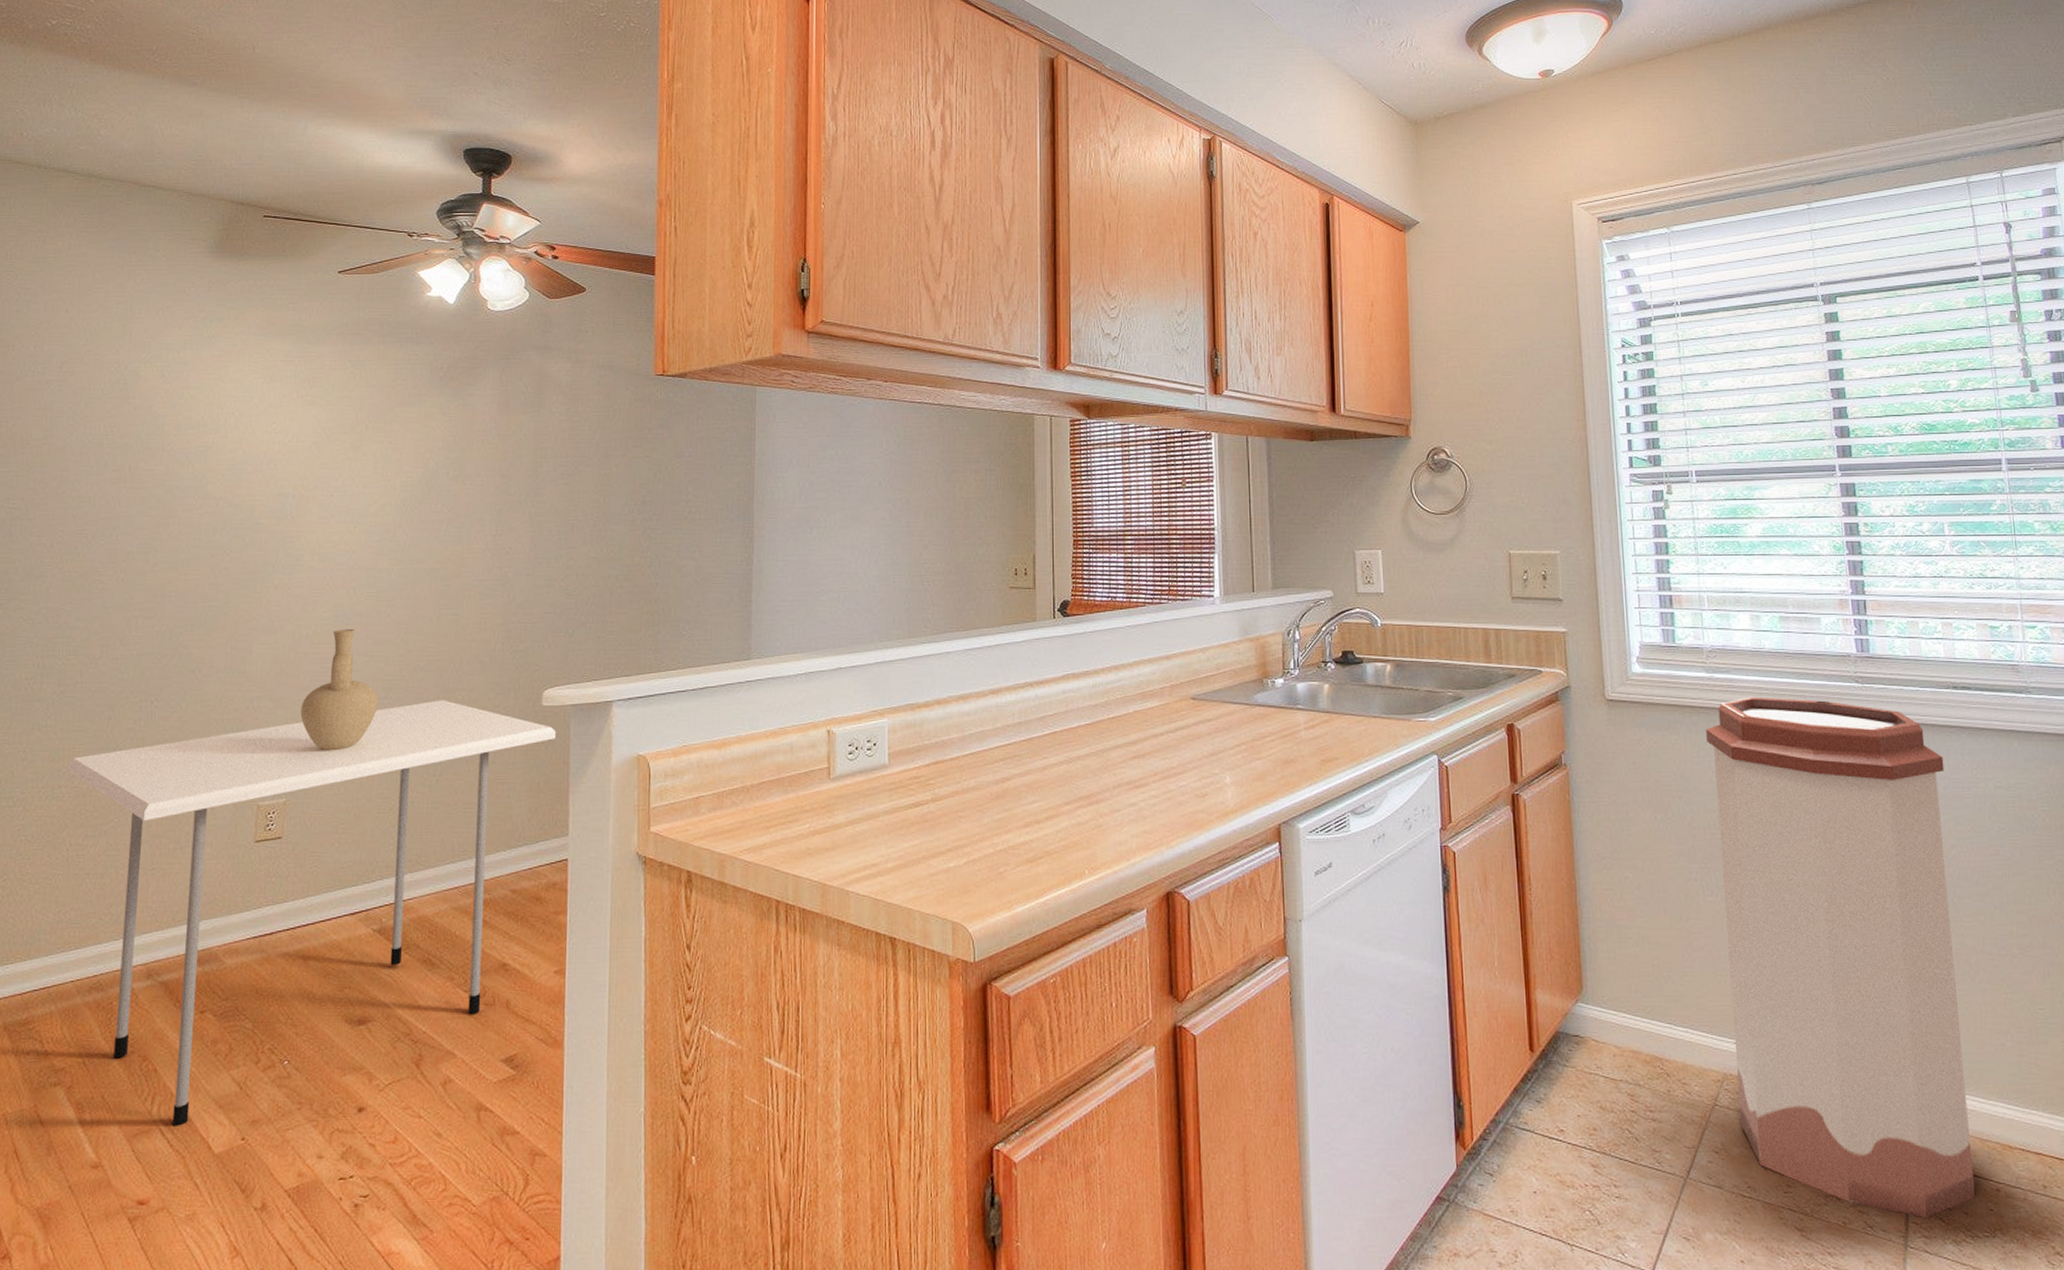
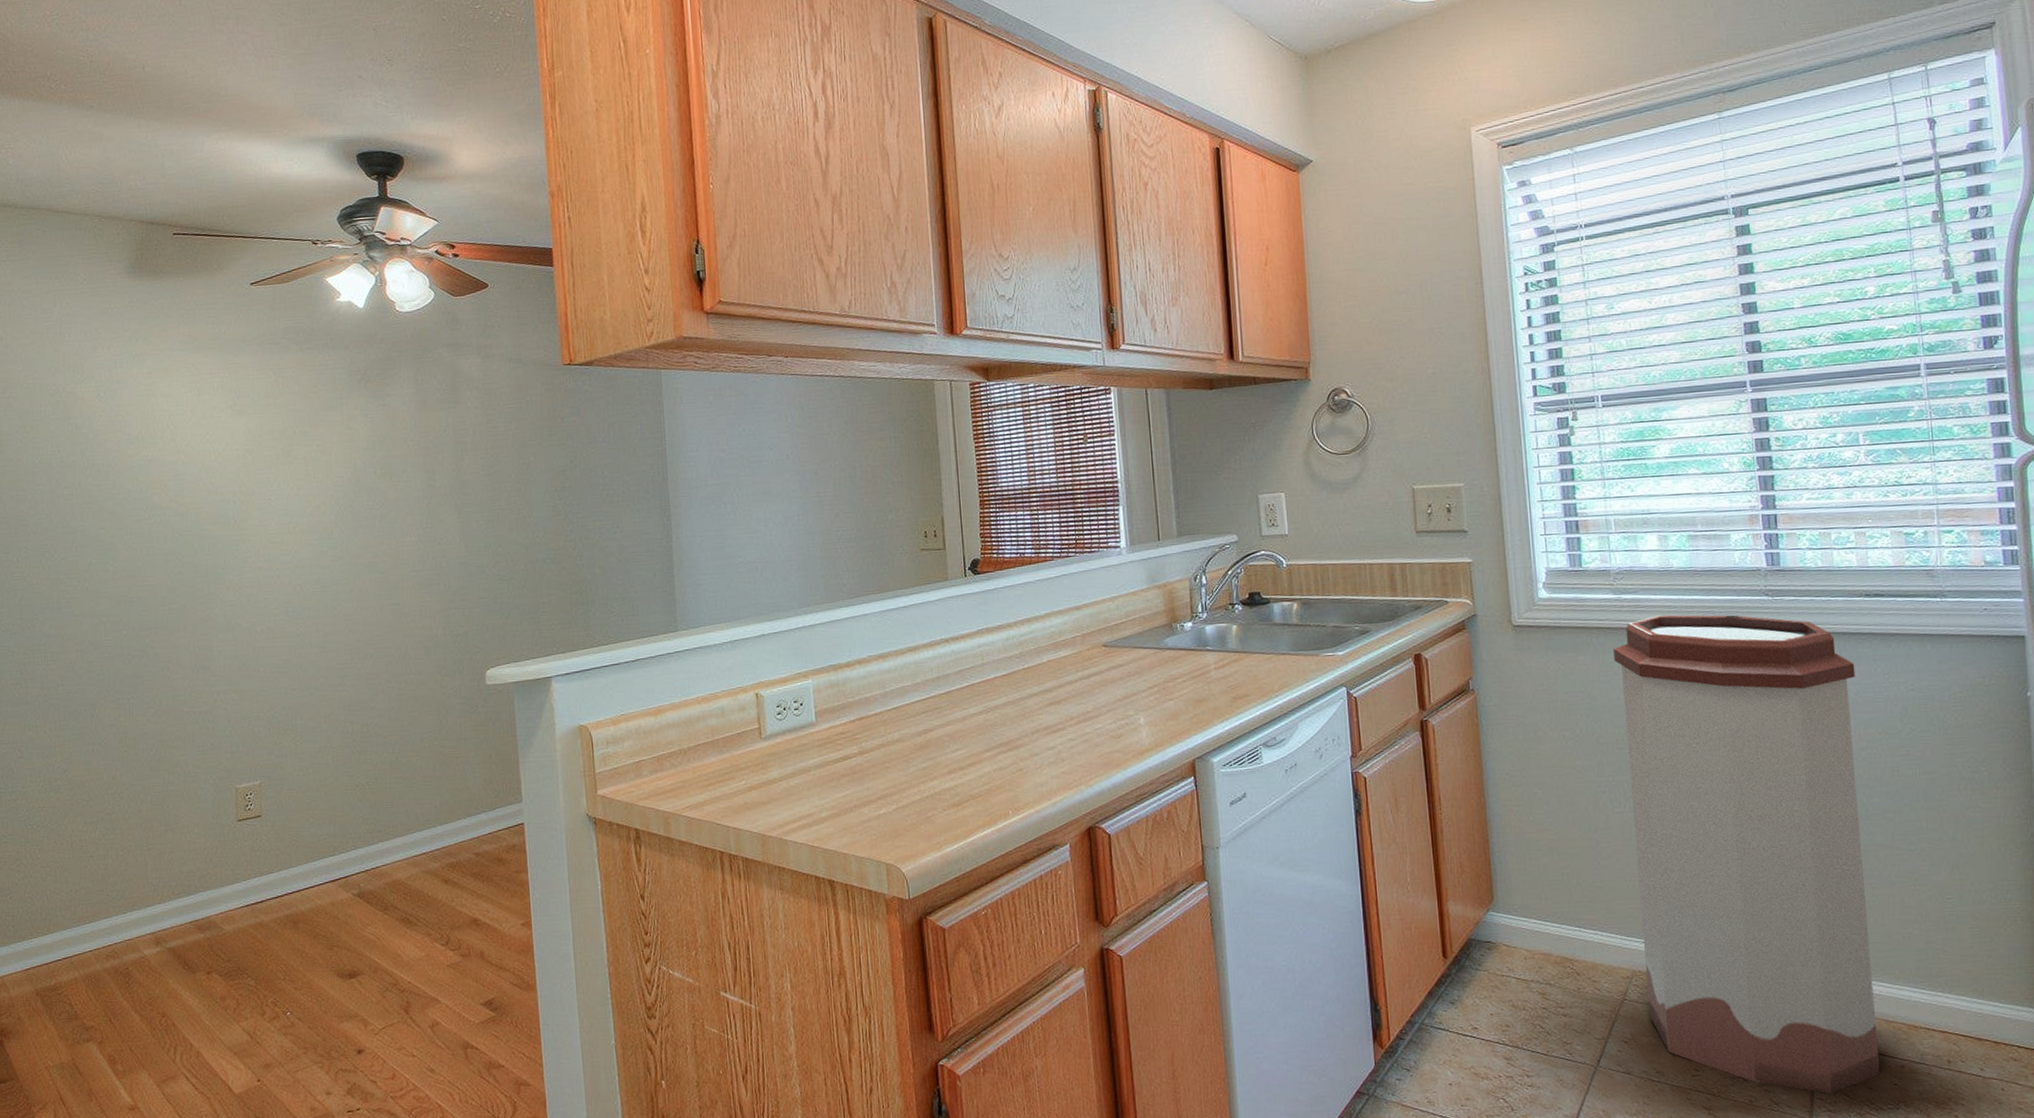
dining table: present [67,700,556,1126] -> none [60,684,502,1072]
vase: present [300,629,378,751] -> none [264,623,335,736]

